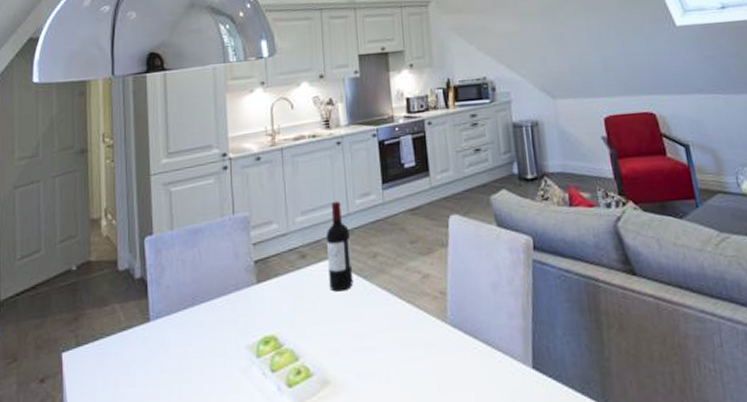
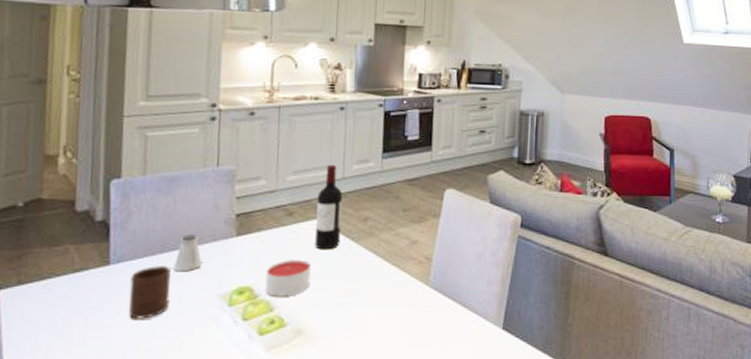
cup: none [168,319,204,376] -> present [129,266,171,319]
saltshaker: none [205,284,229,325] -> present [174,233,202,272]
candle: none [288,304,330,345] -> present [265,260,312,297]

